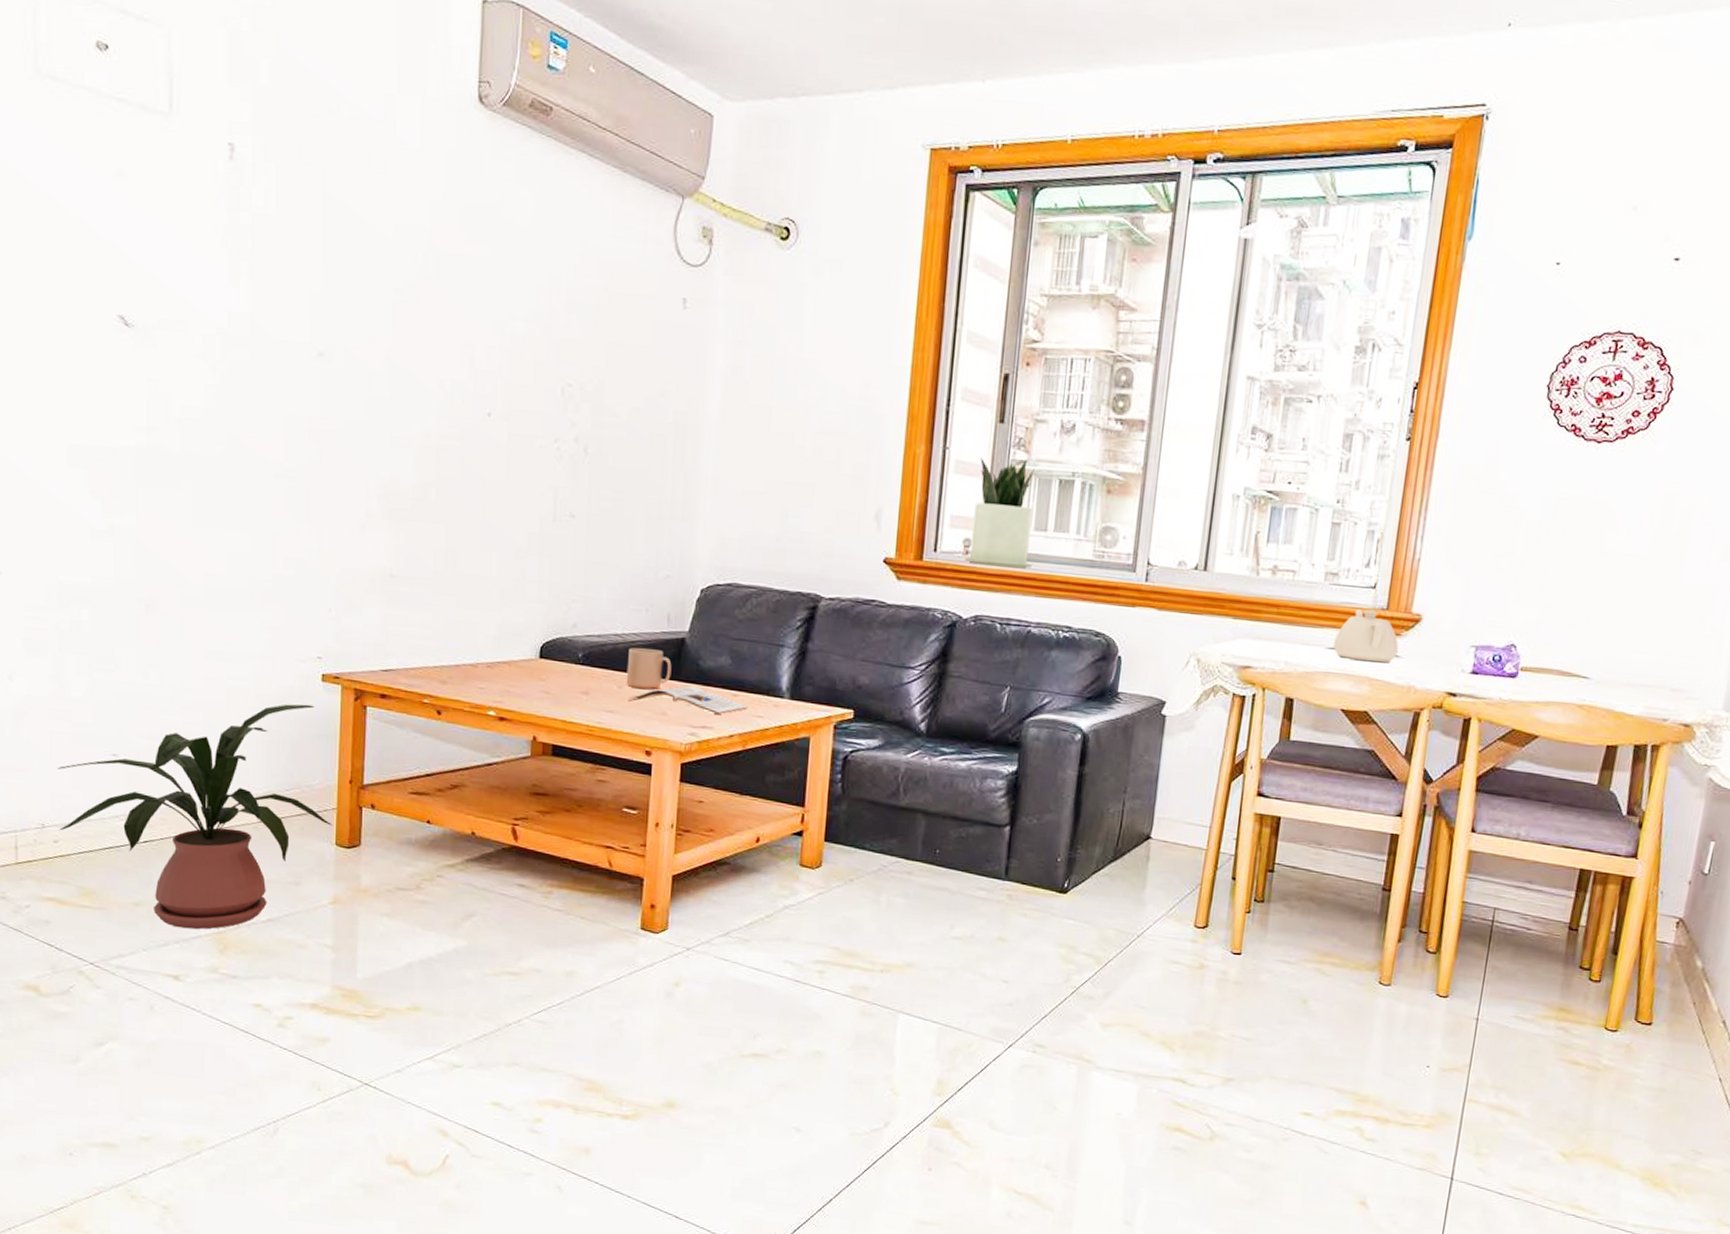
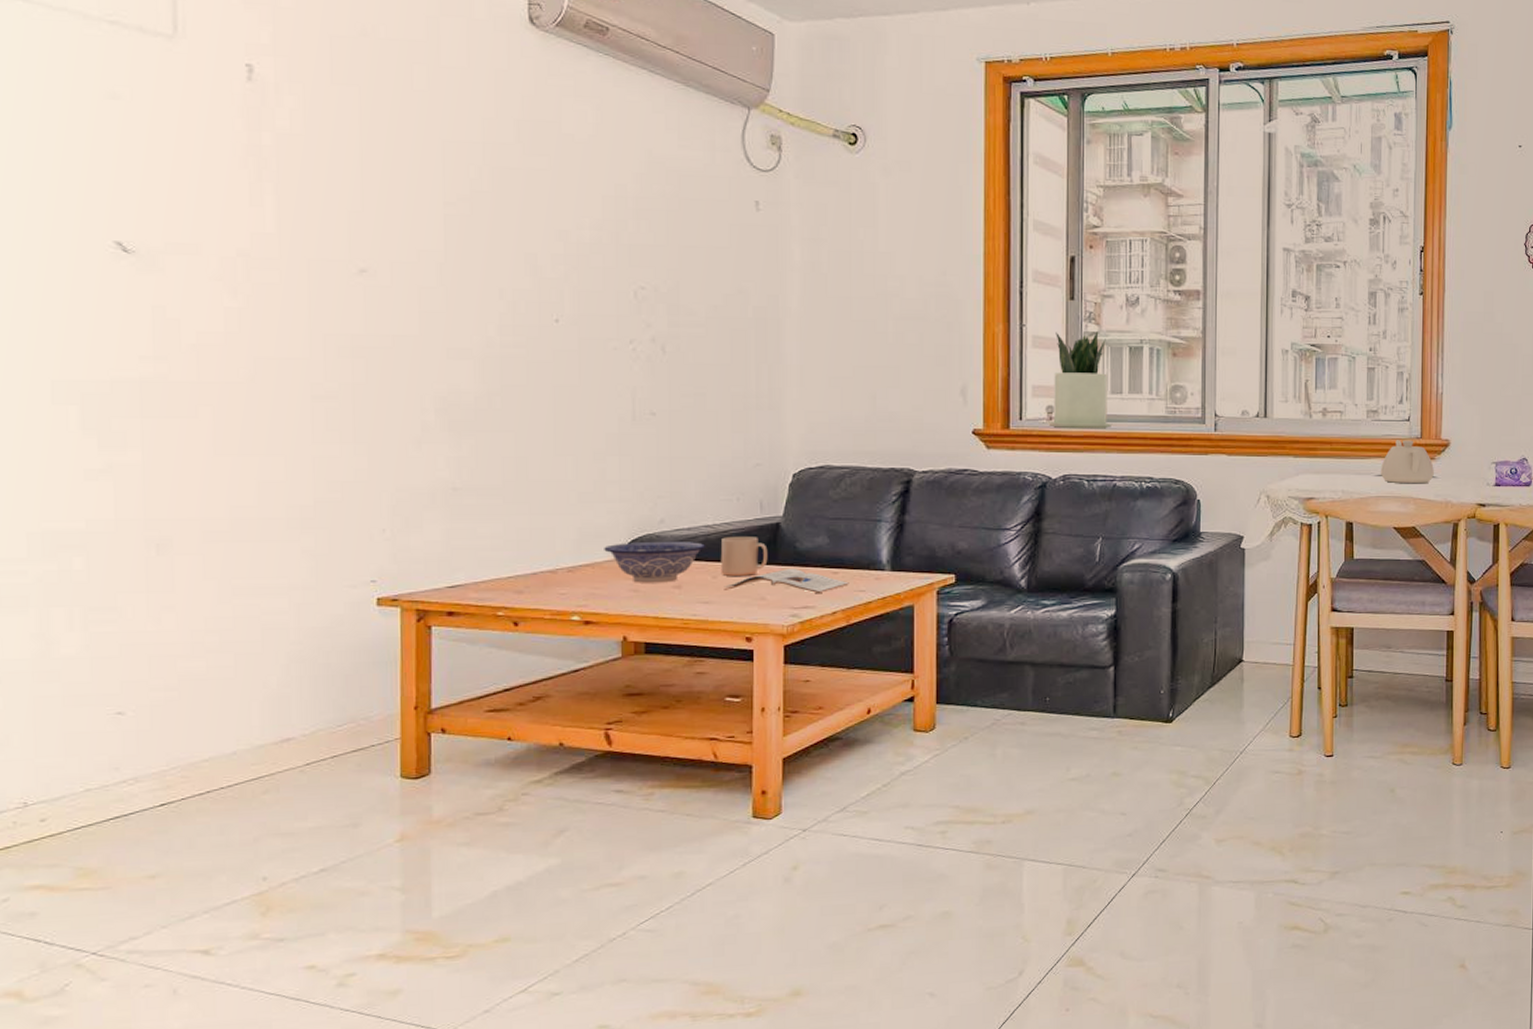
house plant: present [57,704,333,930] -> none [43,632,397,896]
decorative bowl: none [520,643,614,688] -> present [604,541,706,583]

